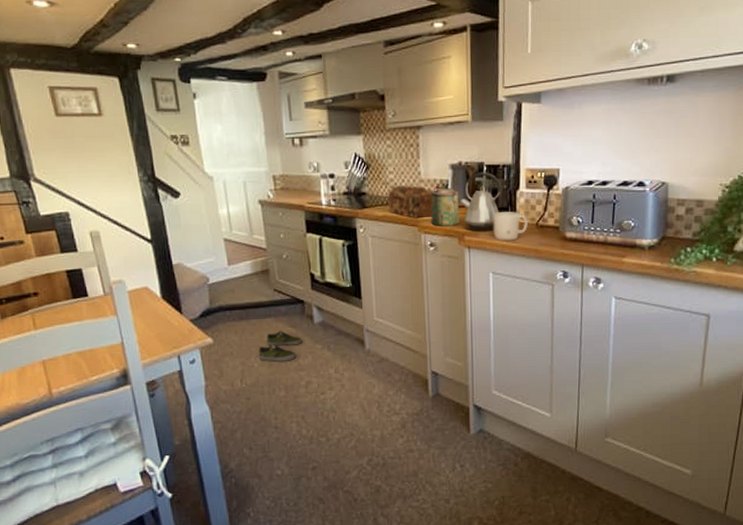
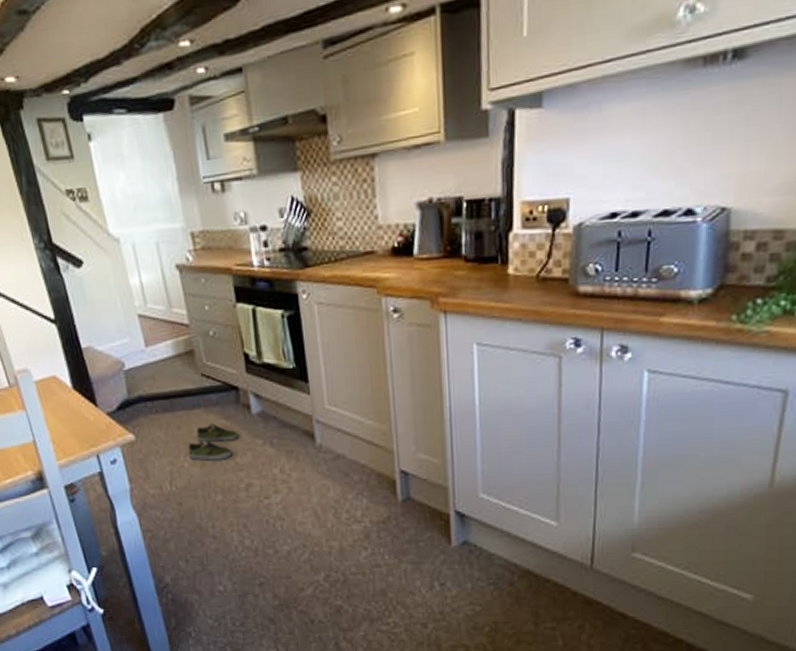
bread loaf: present [387,185,433,219] -> none [335,234,395,278]
canister: present [430,188,459,228] -> none [391,234,431,288]
kettle: present [460,172,502,232] -> none [431,209,489,292]
mug: present [493,212,528,241] -> none [477,261,524,302]

